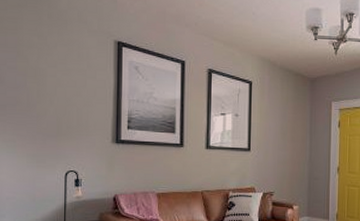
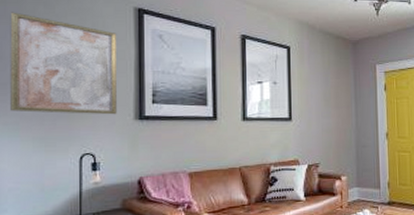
wall art: none [9,41,99,138] -> present [10,12,117,115]

